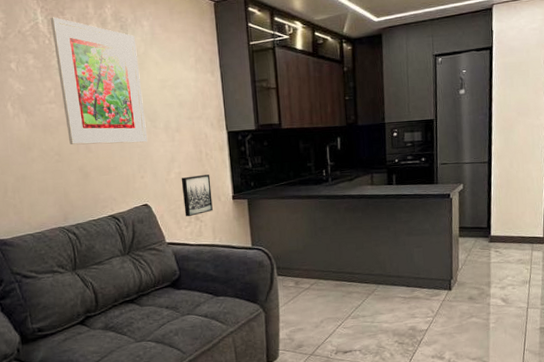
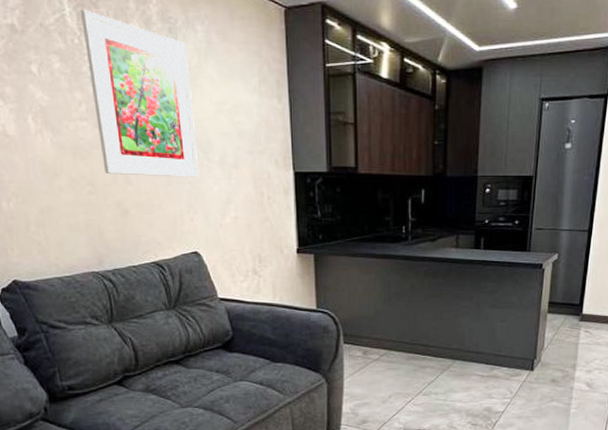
wall art: present [181,175,213,217] -> none [237,222,274,270]

